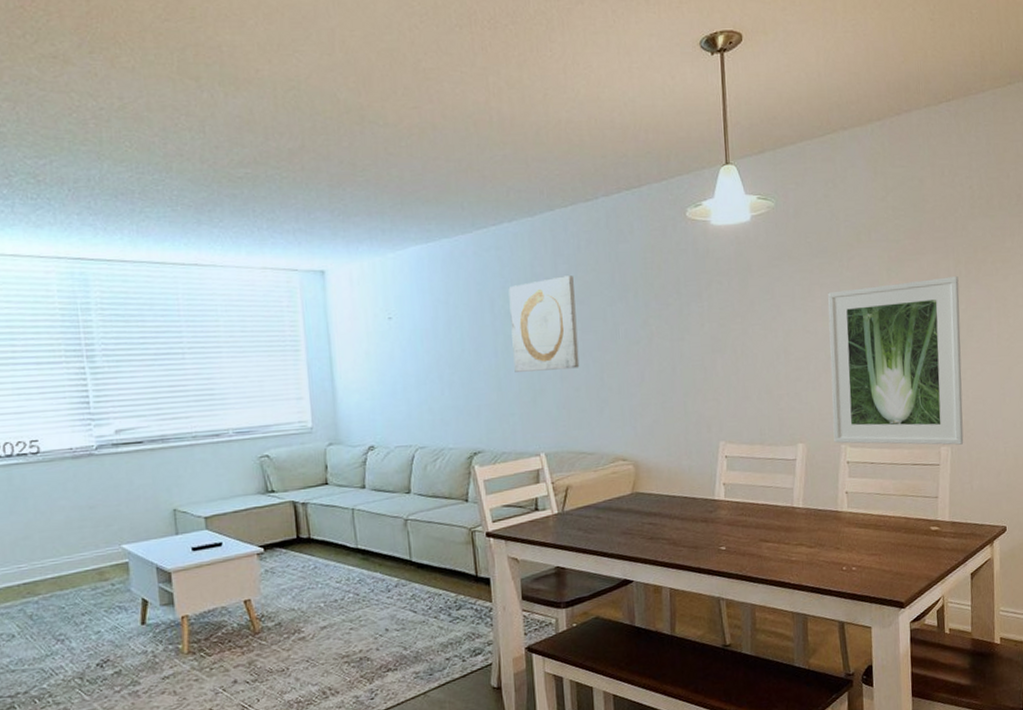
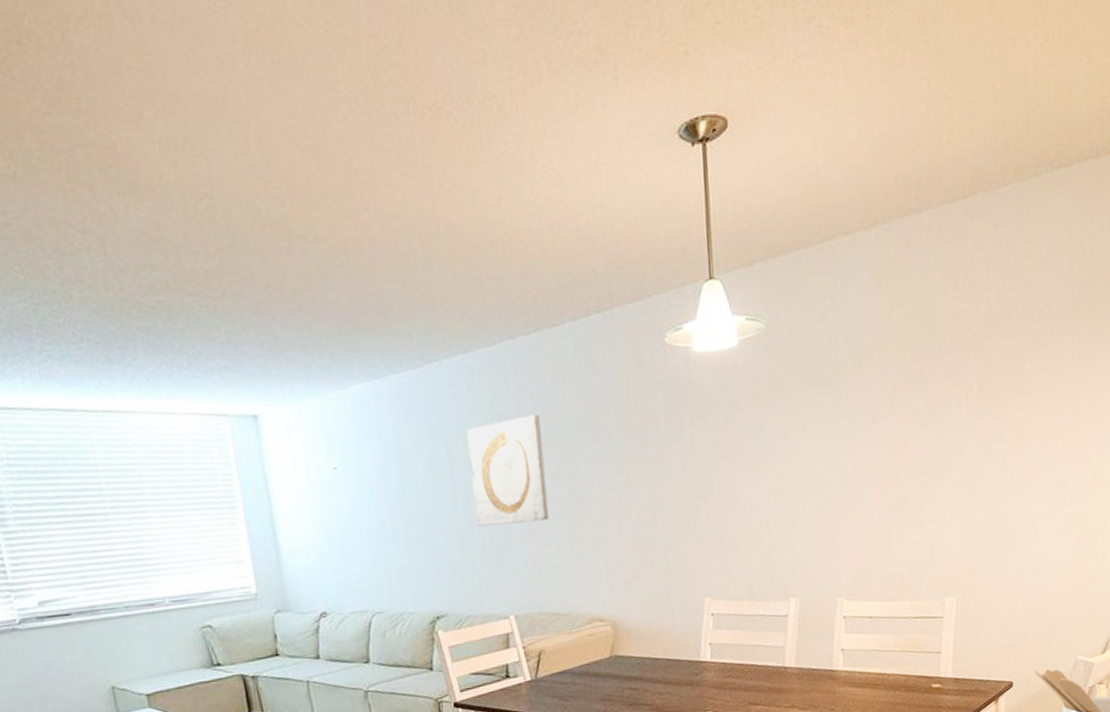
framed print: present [828,276,964,445] -> none [824,406,971,597]

